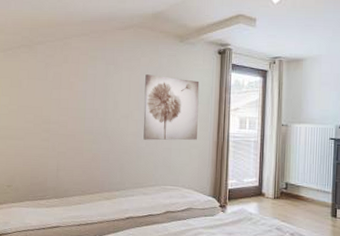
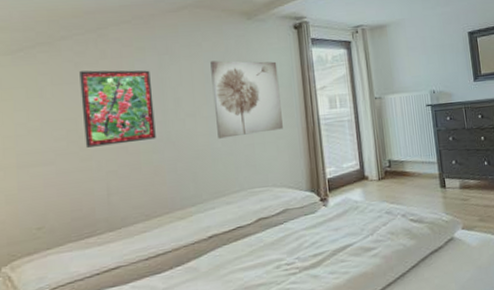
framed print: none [46,71,98,132] -> present [79,70,156,148]

